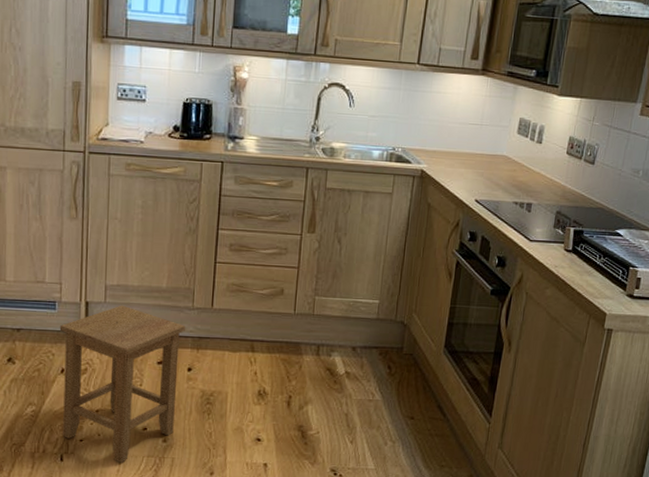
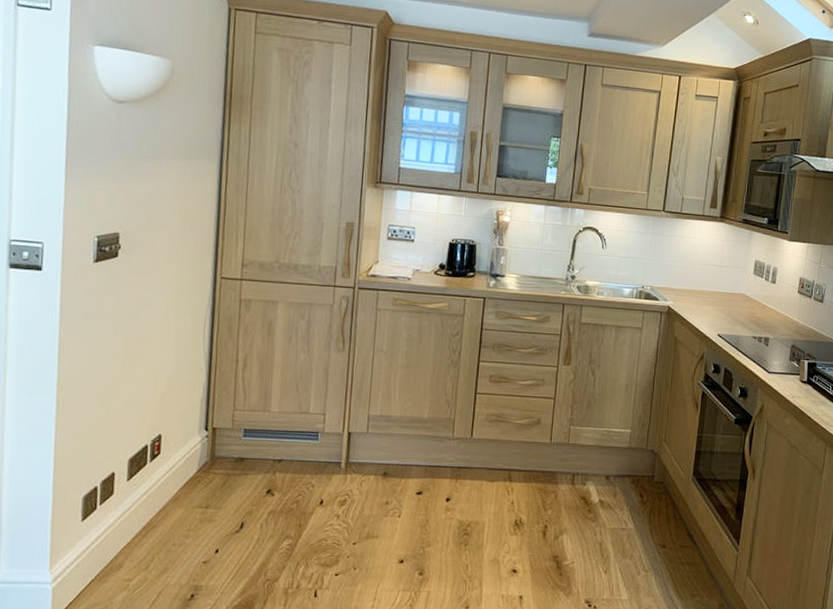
stool: present [59,305,185,463] -> none [318,435,445,597]

